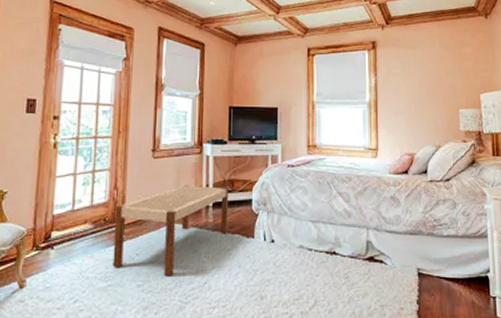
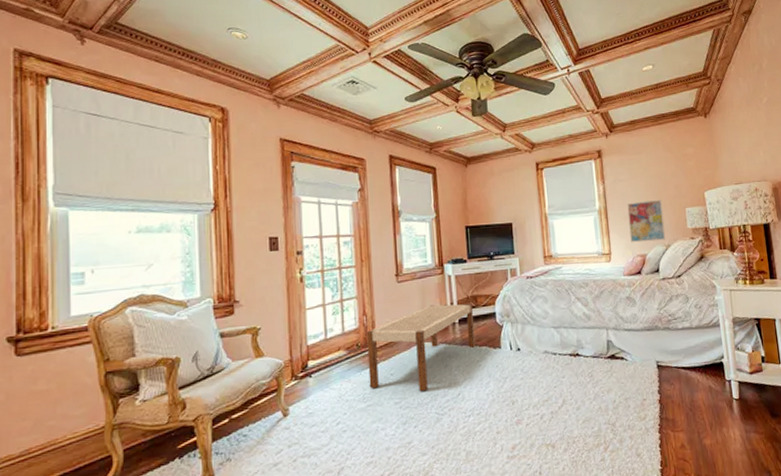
wall art: none [398,97,437,141] -> present [627,199,666,243]

